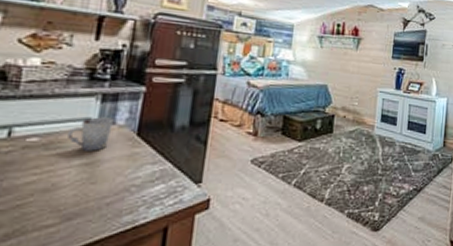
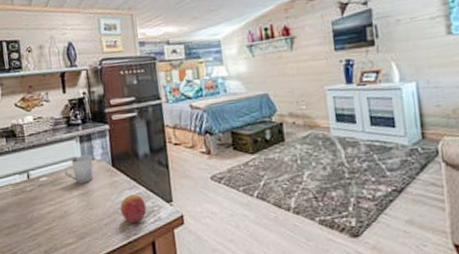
fruit: none [132,170,169,205] -> present [120,194,147,224]

